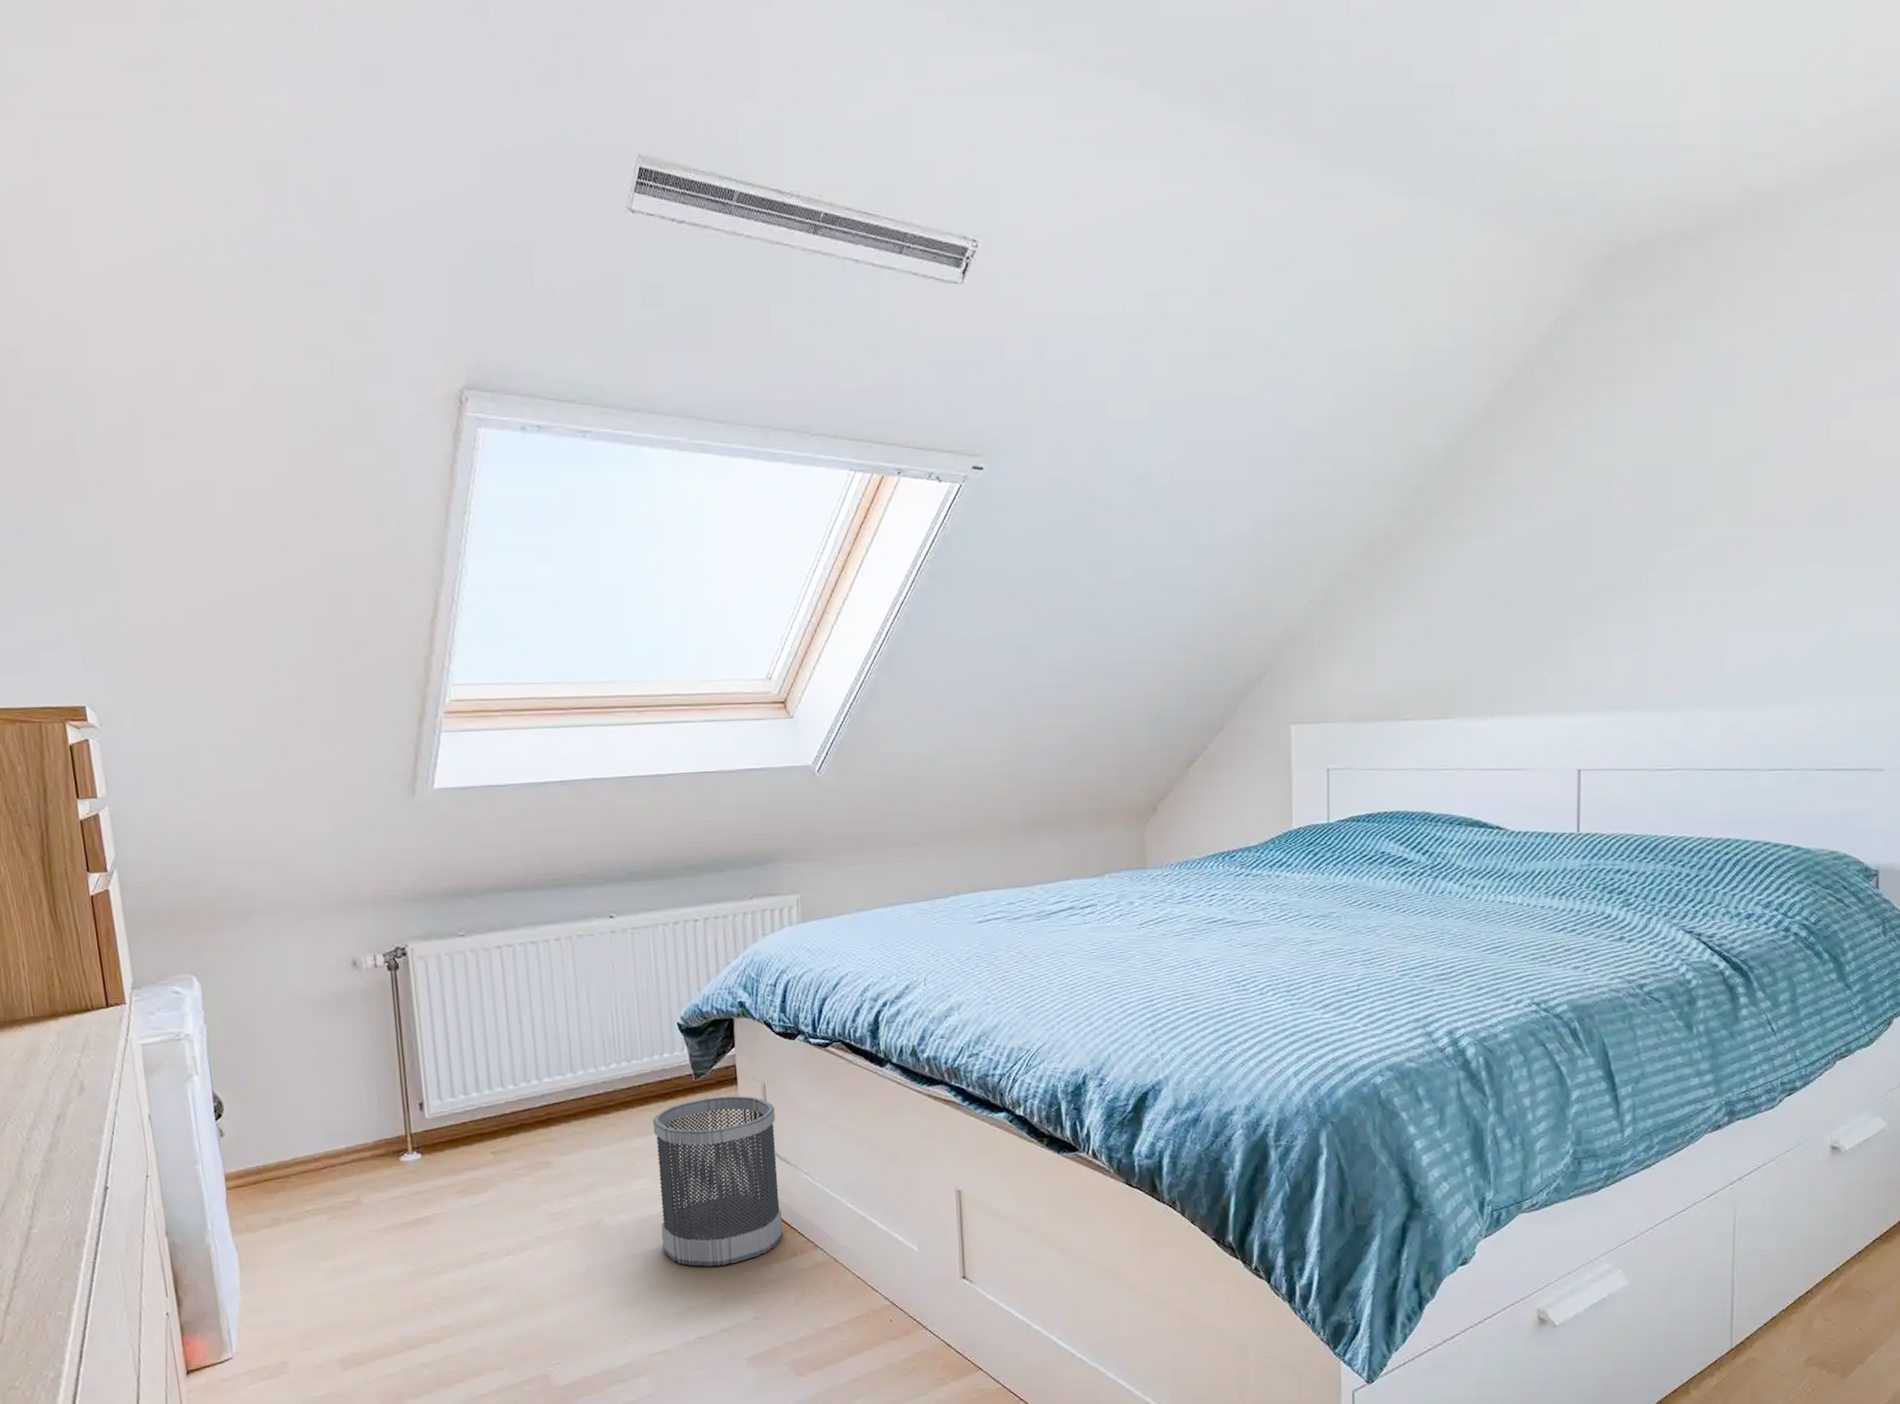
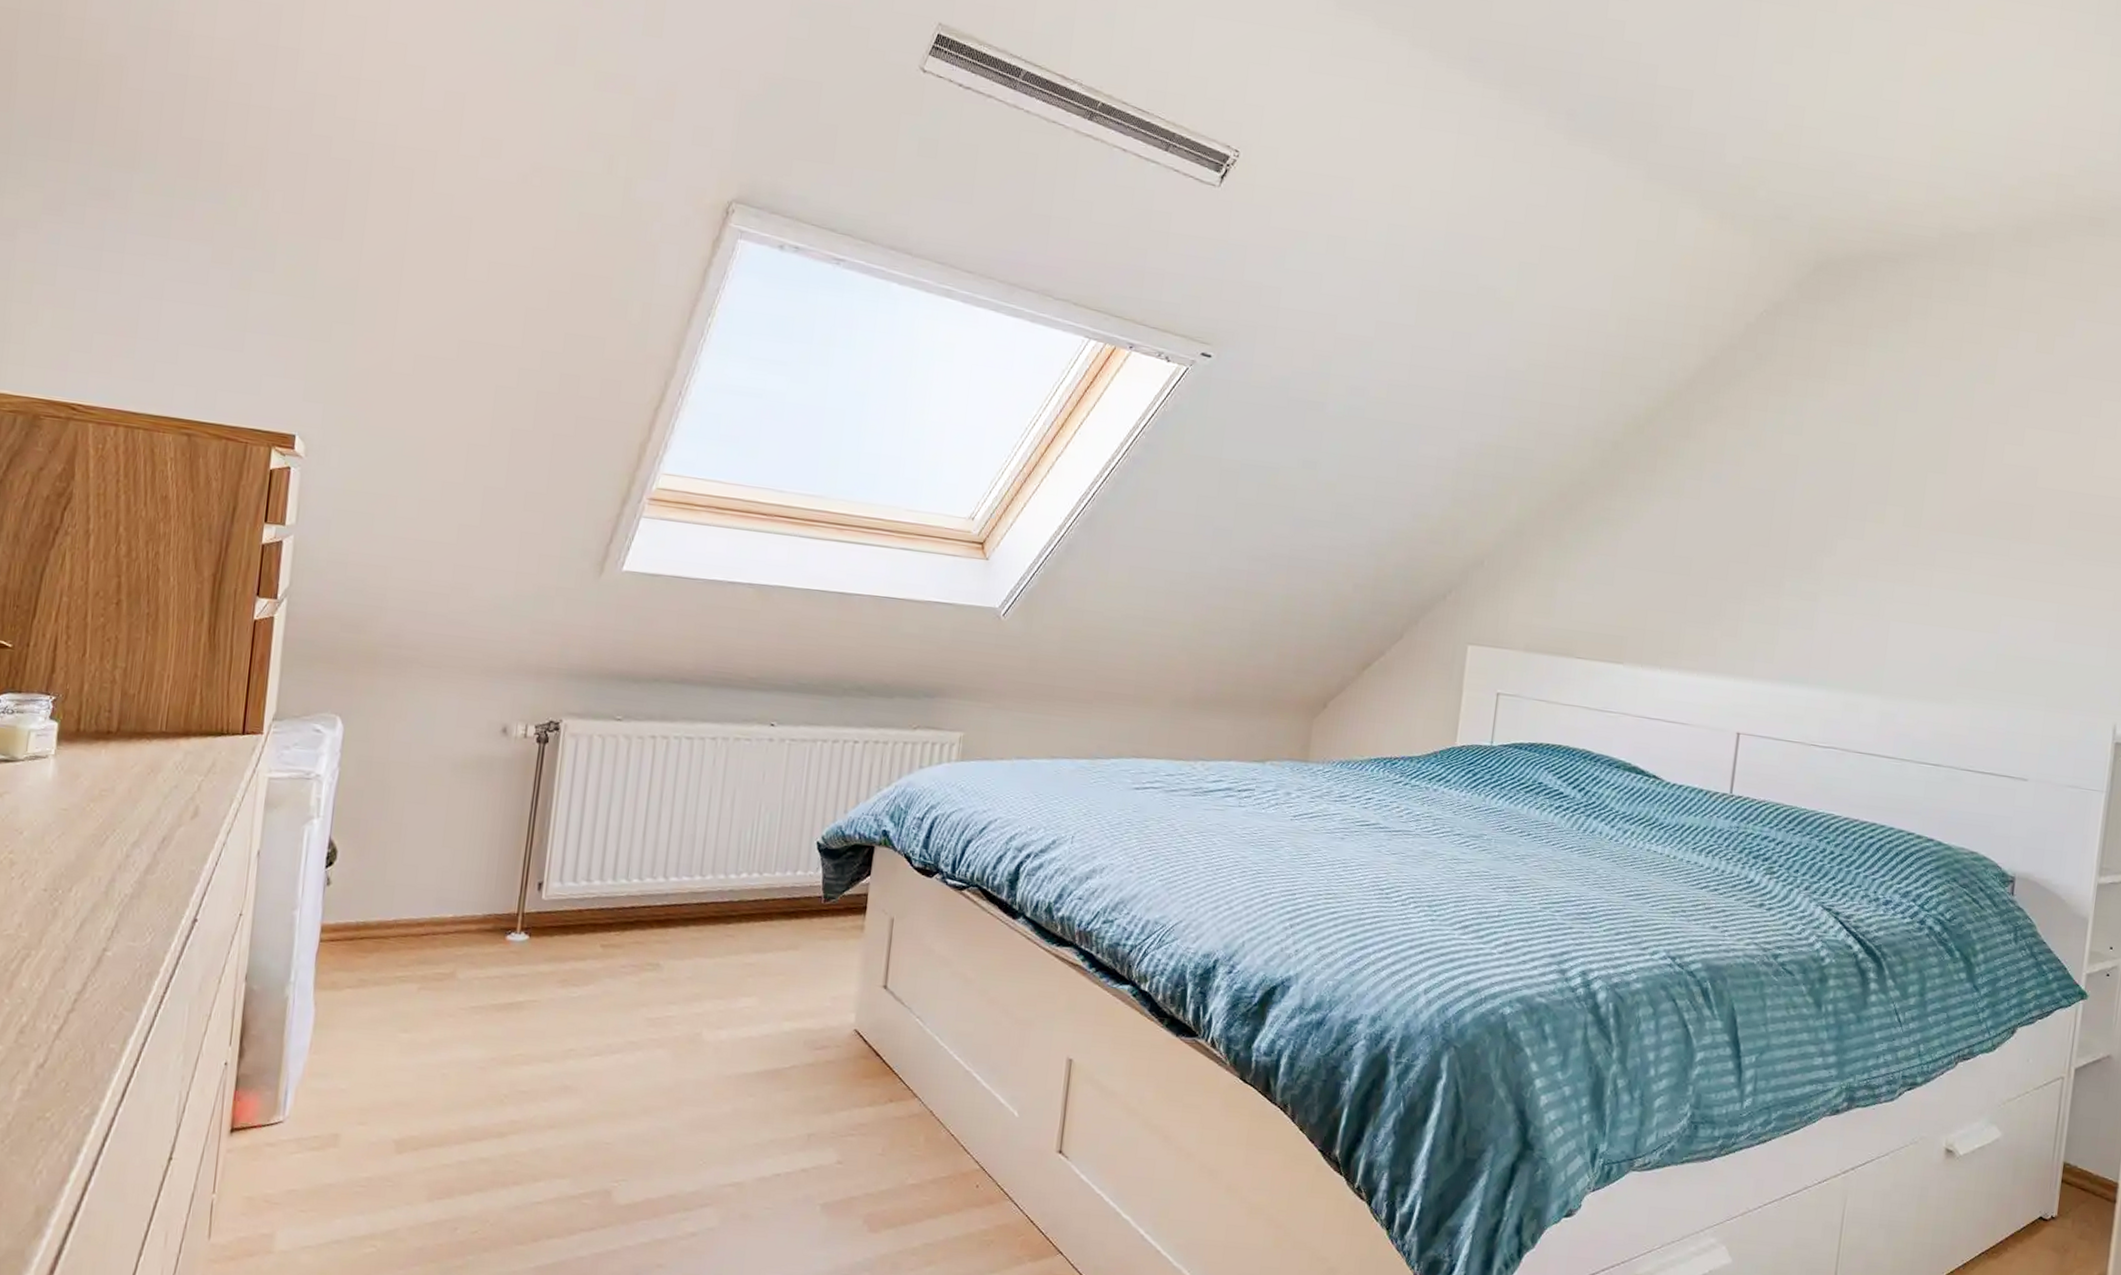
wastebasket: present [653,1096,783,1267] -> none [757,923,899,1101]

